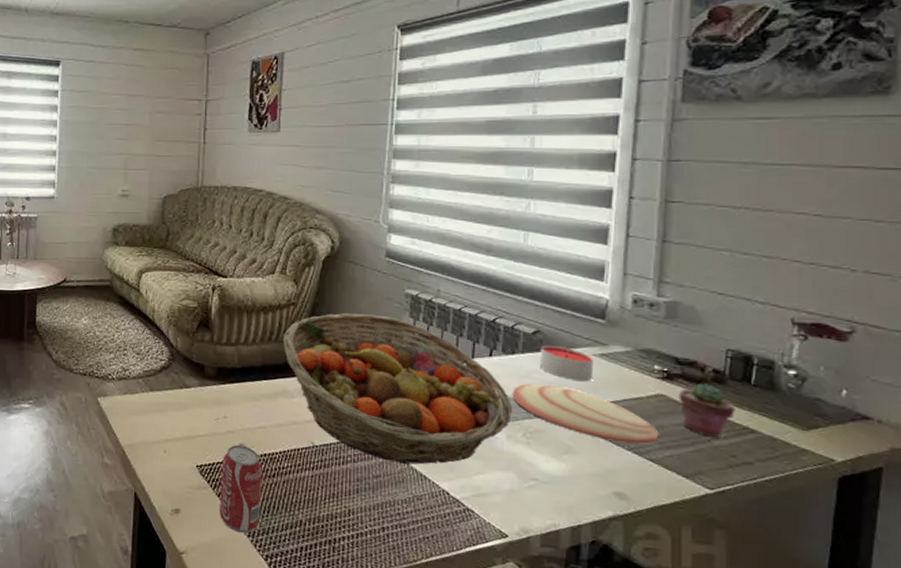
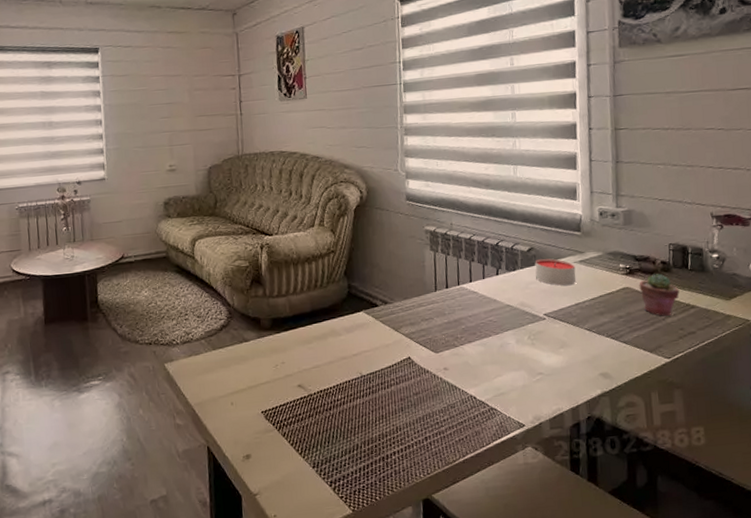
beverage can: present [220,445,262,534] -> none [284,386,322,466]
fruit basket: present [283,313,513,465] -> none [326,252,519,379]
plate: present [513,384,659,444] -> none [517,292,628,332]

